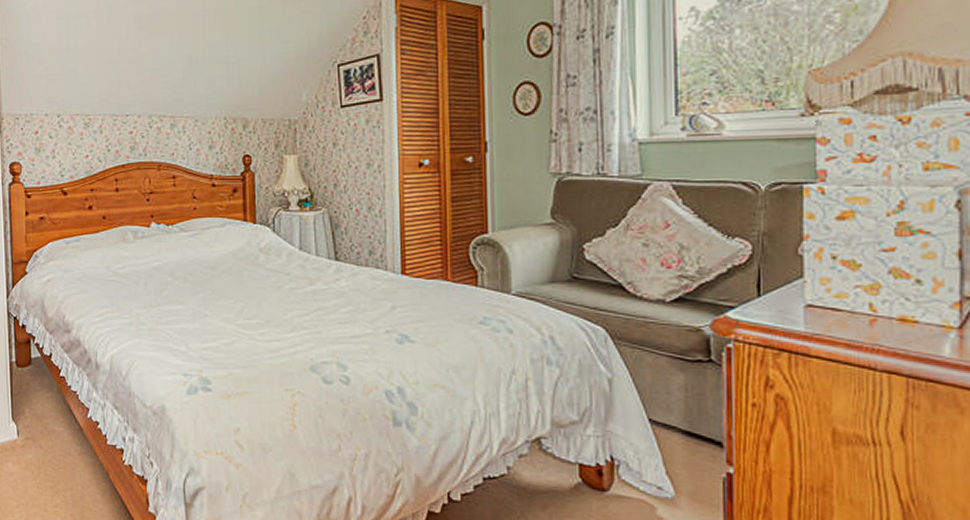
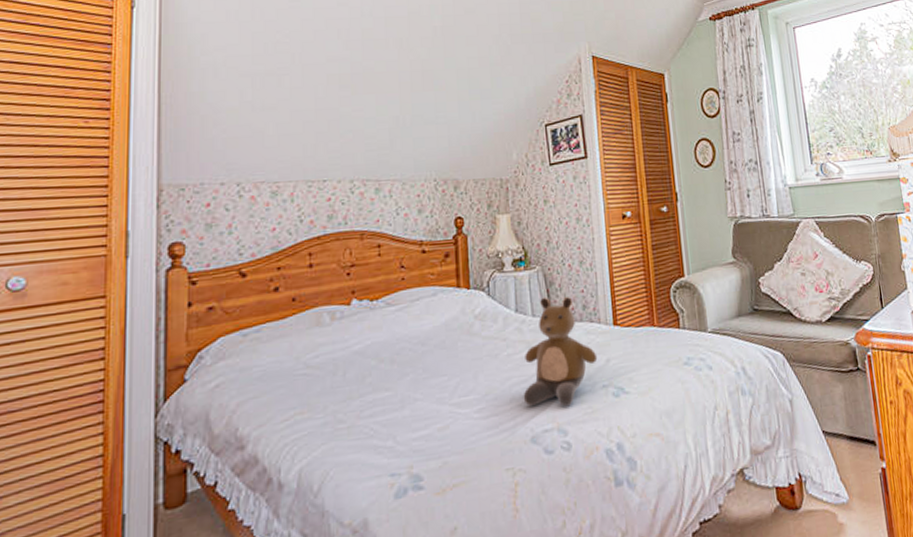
bear: none [304,238,382,345] -> present [523,296,598,407]

